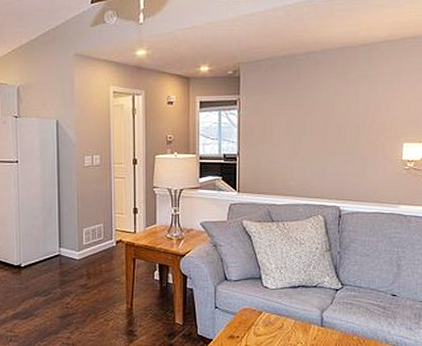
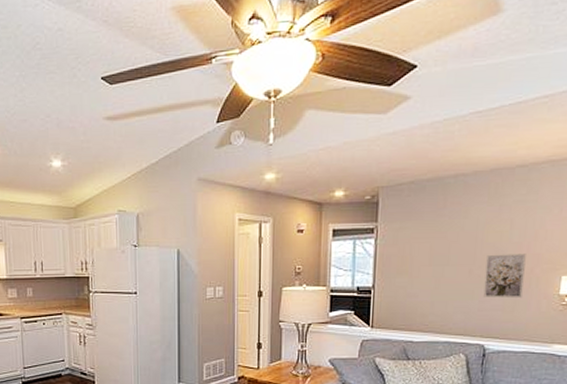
wall art: none [336,123,372,164] -> present [483,253,526,299]

